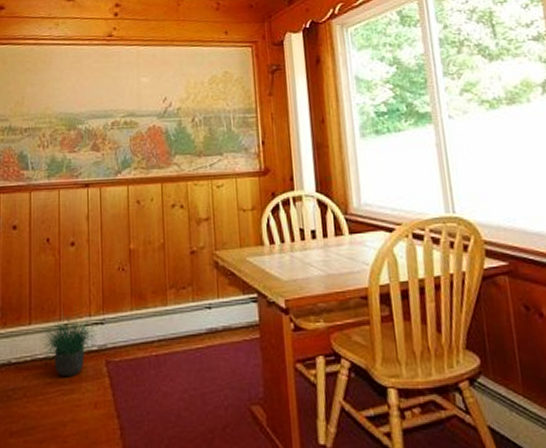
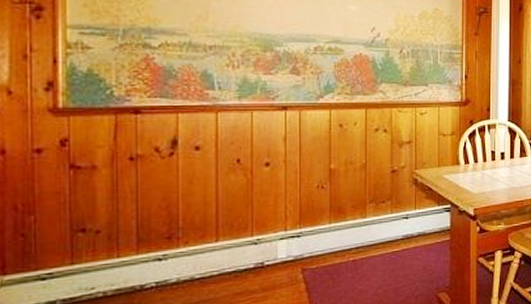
potted plant: present [42,305,96,378] -> none [231,221,292,287]

